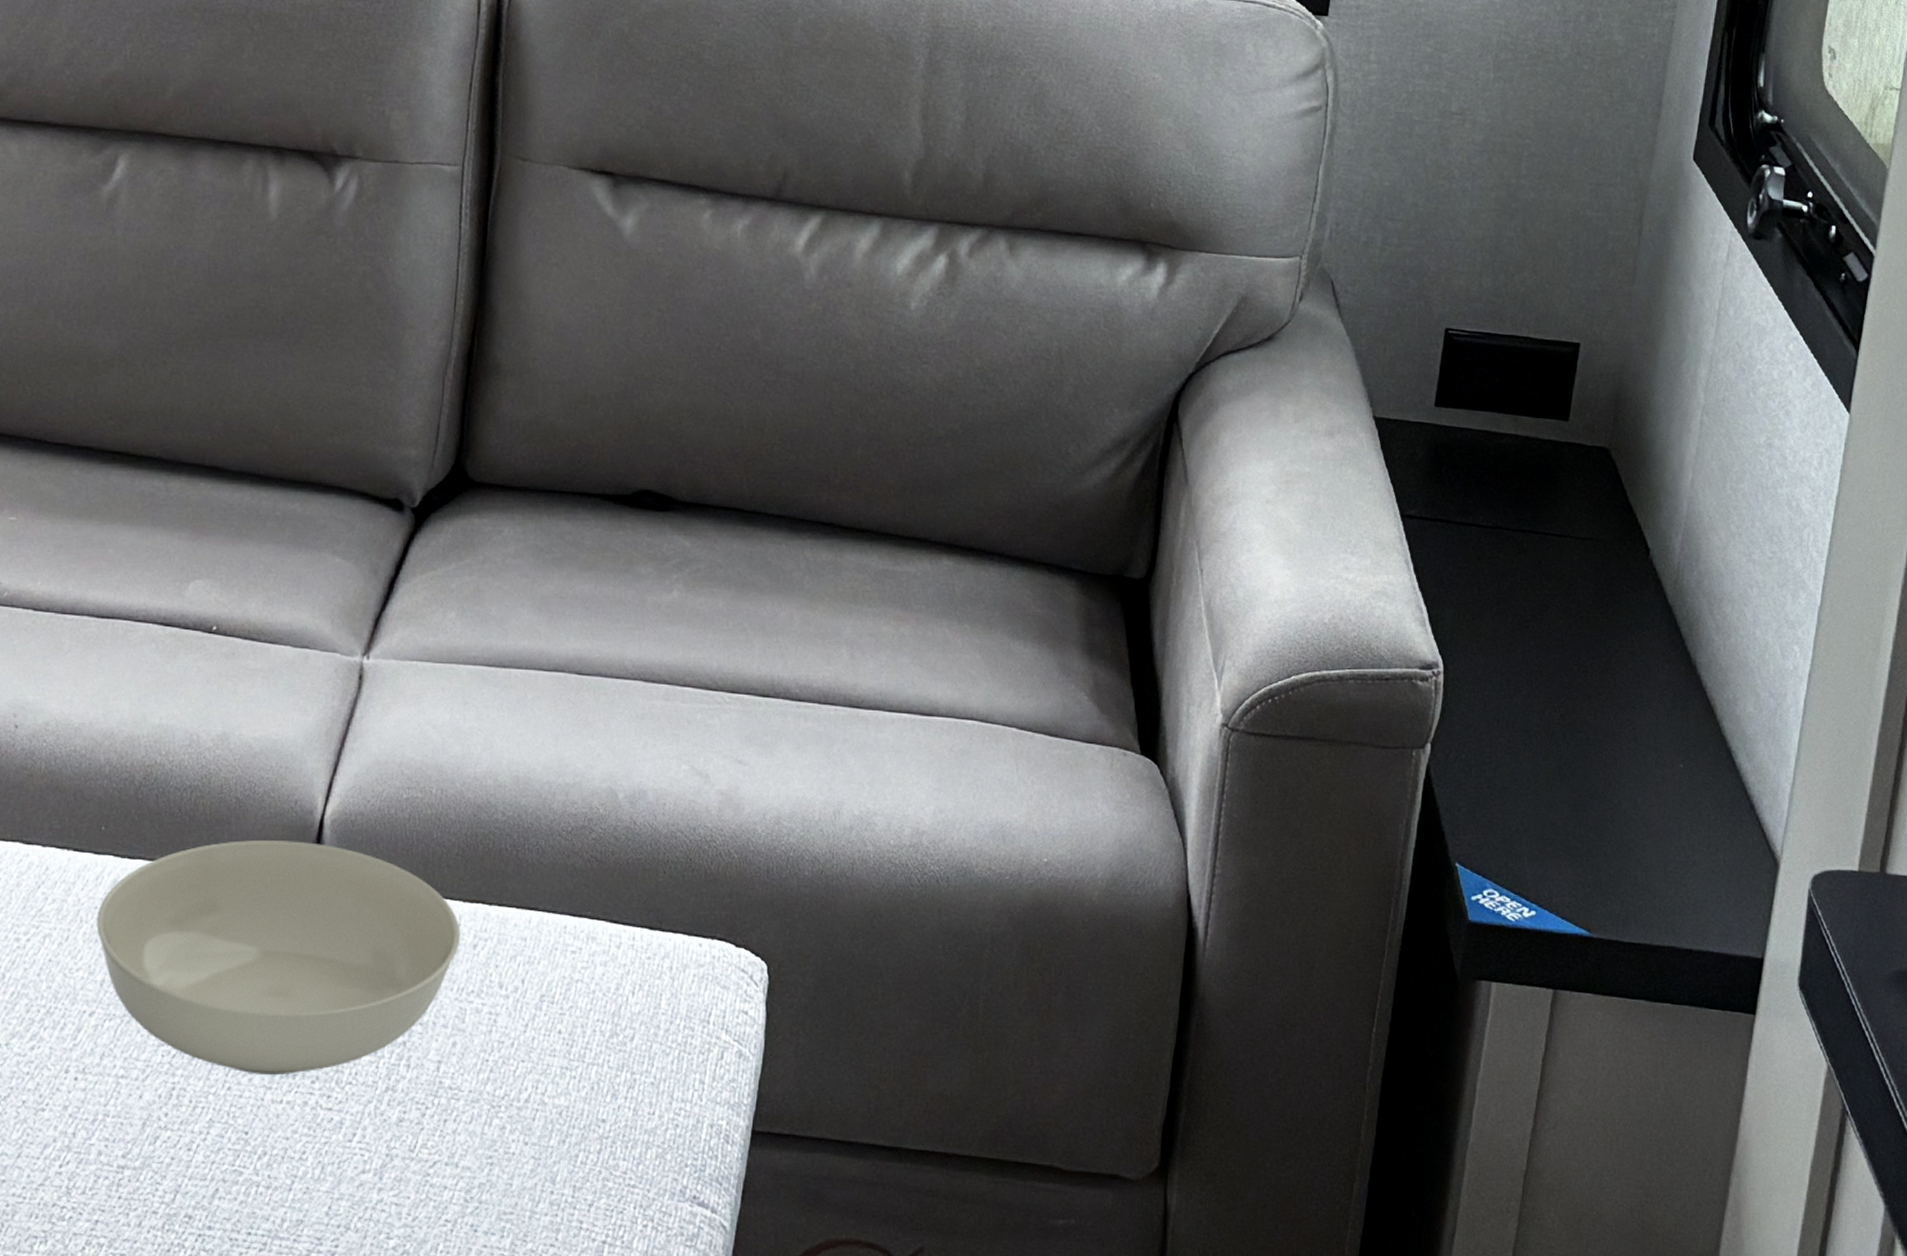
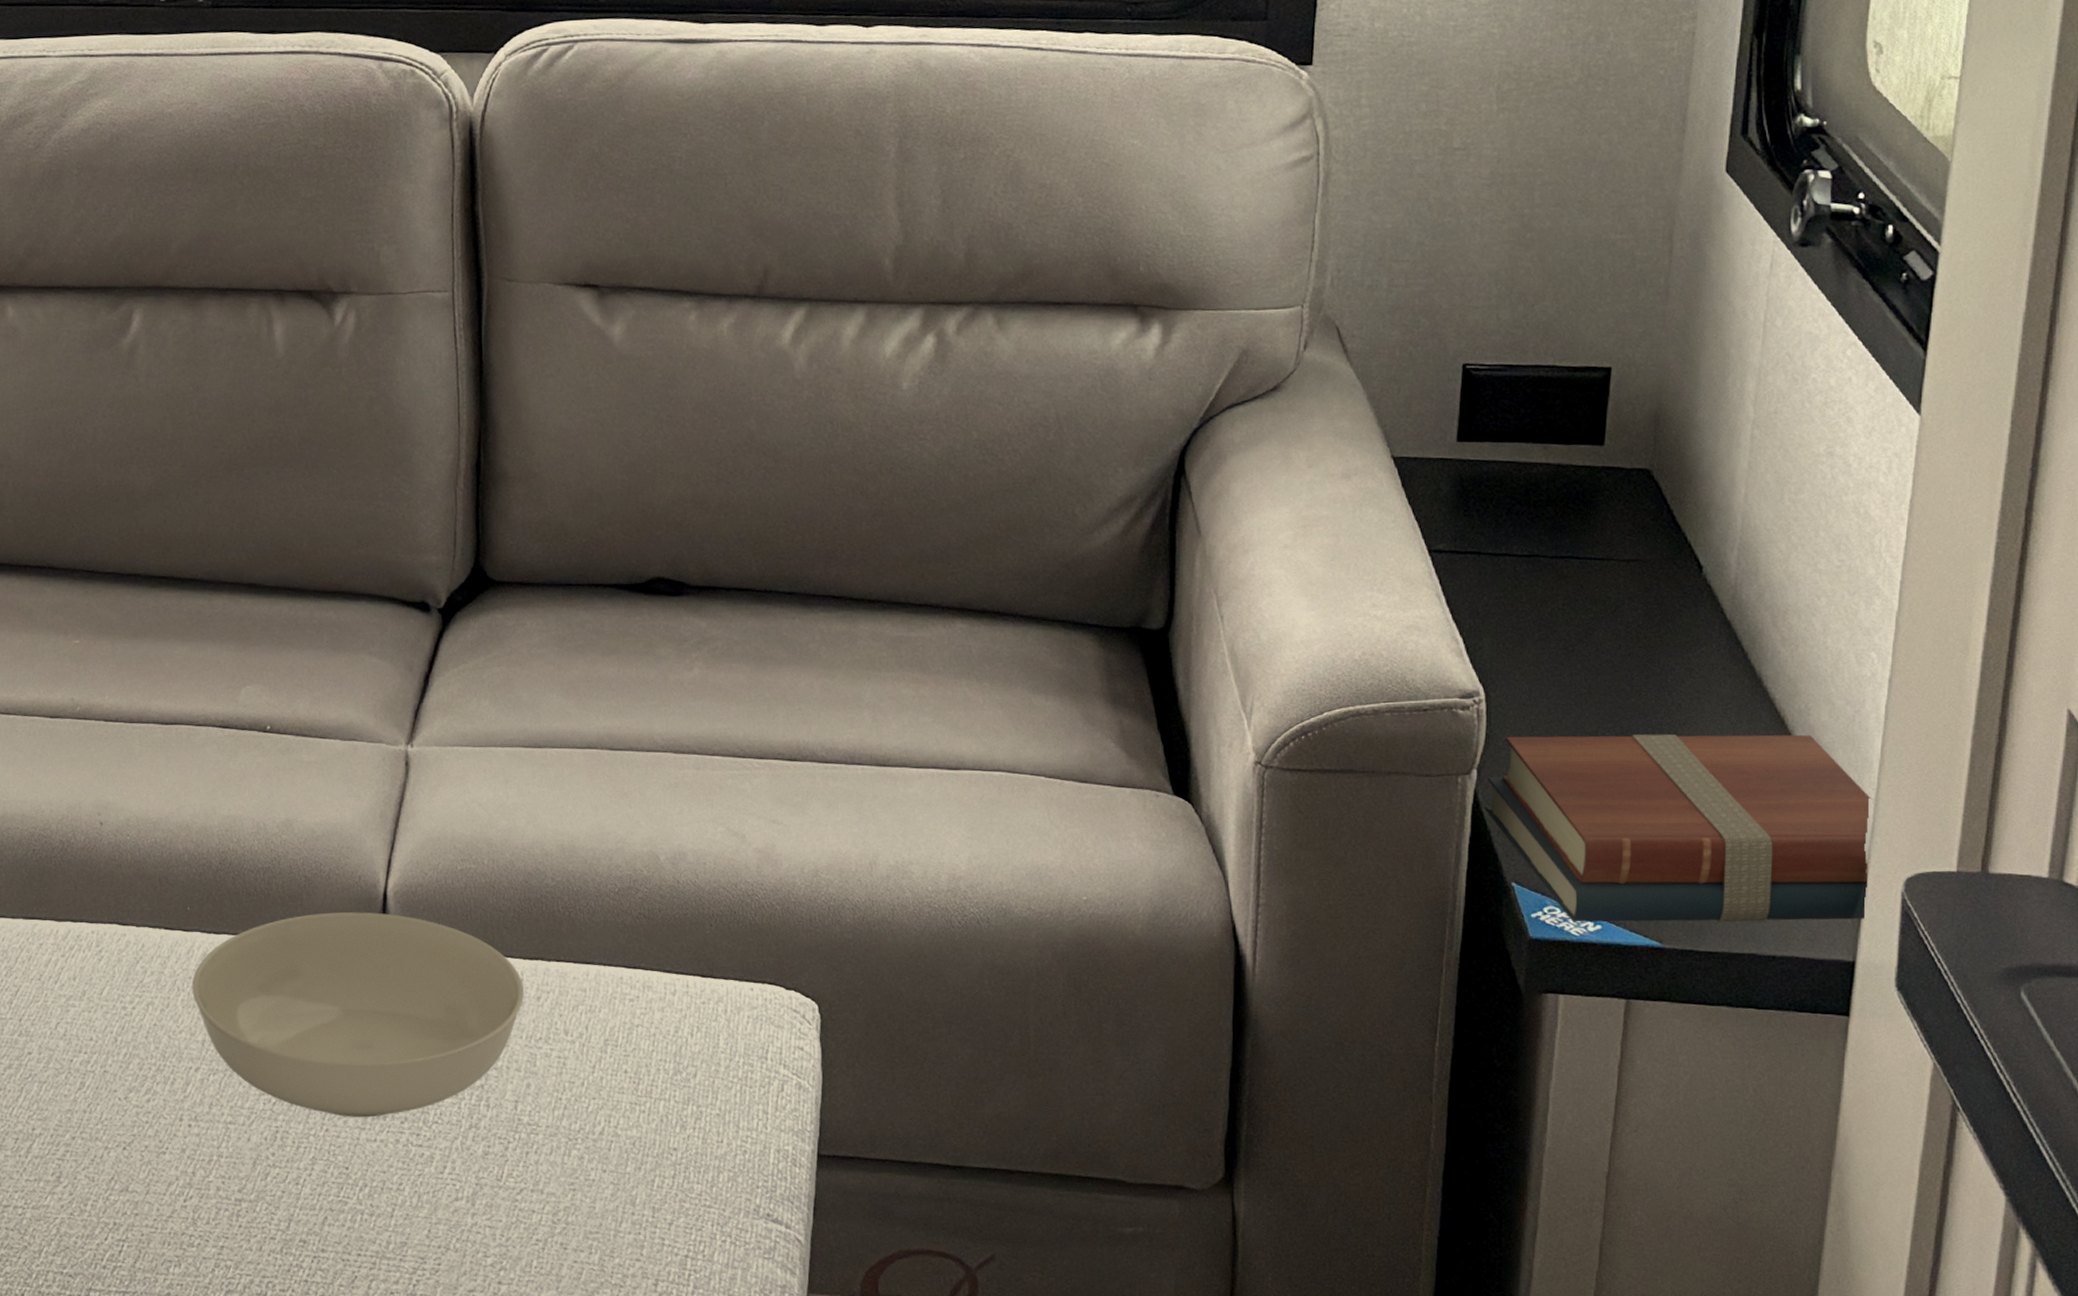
books: none [1436,711,1788,915] -> present [1485,734,1873,923]

